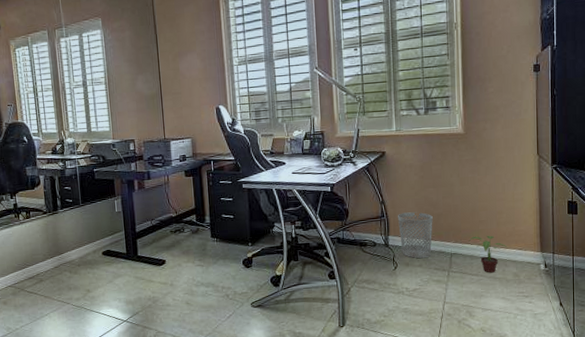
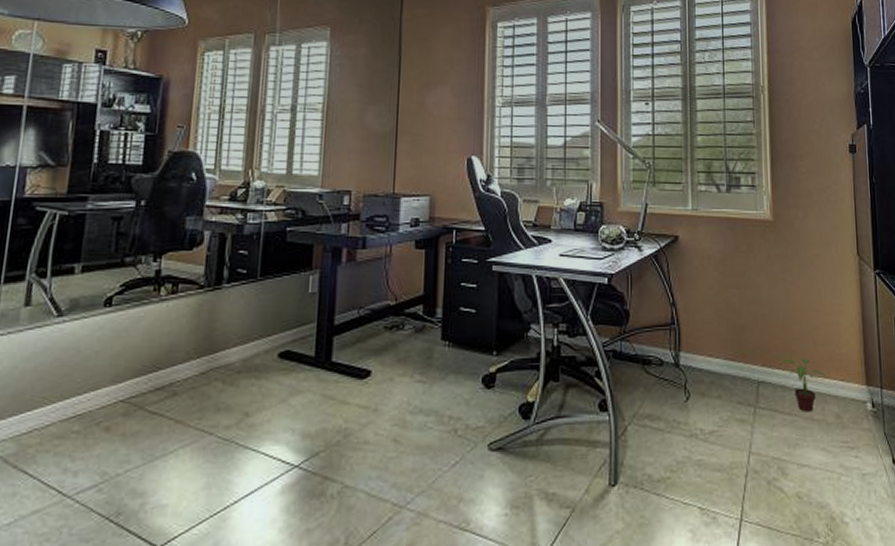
wastebasket: present [398,212,433,259] -> none [692,320,736,387]

